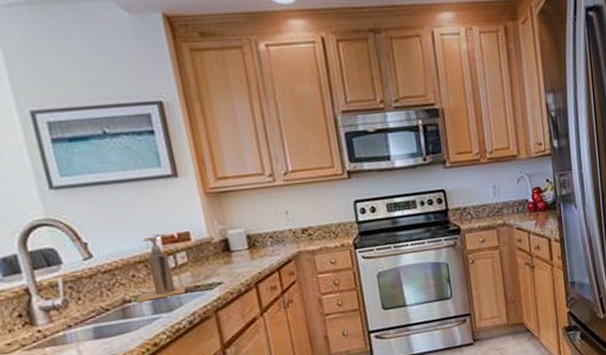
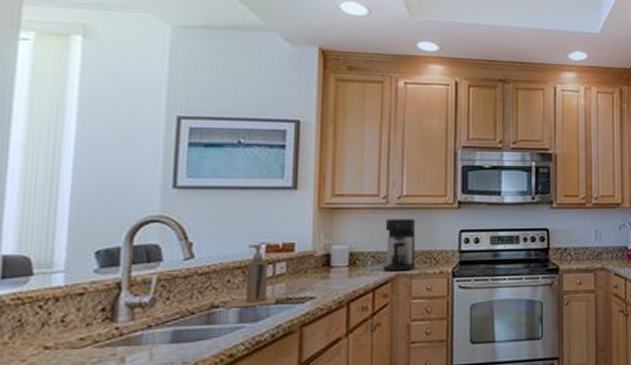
coffee maker: none [276,194,316,251] -> present [383,219,416,272]

